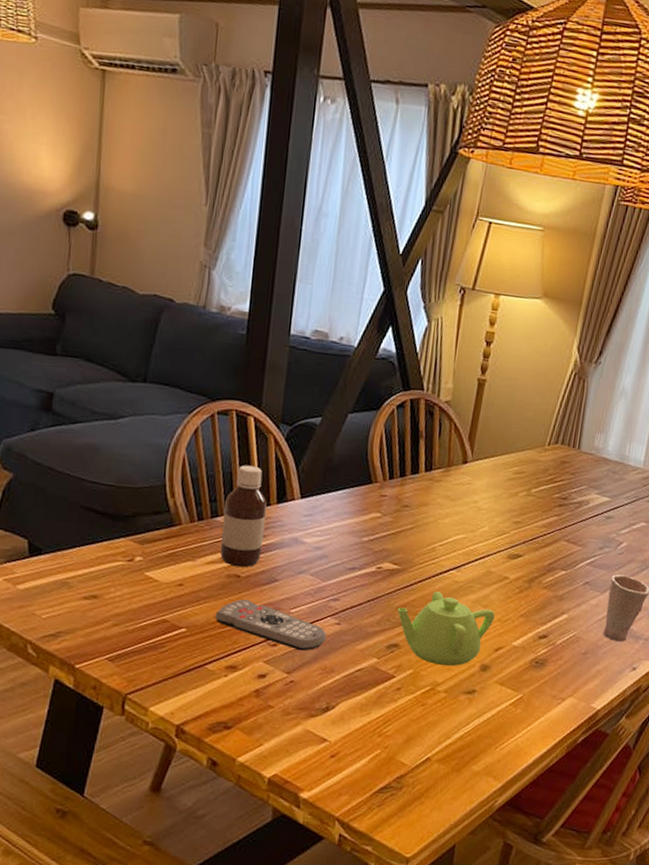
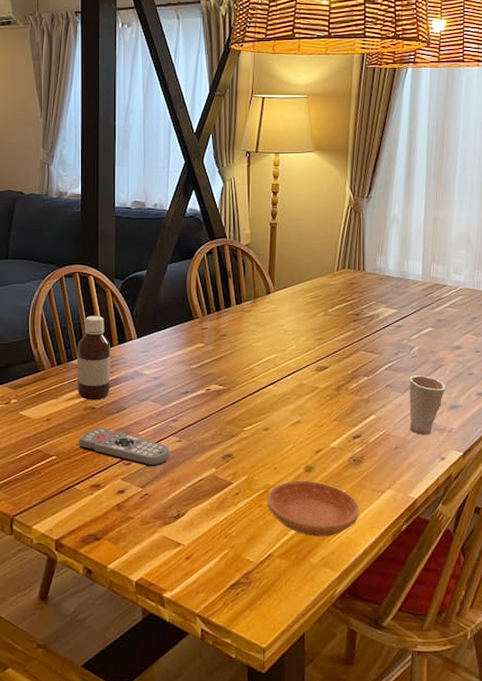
teapot: present [397,591,495,667] -> none [227,405,312,470]
saucer: none [432,679,535,743] -> present [267,480,360,536]

